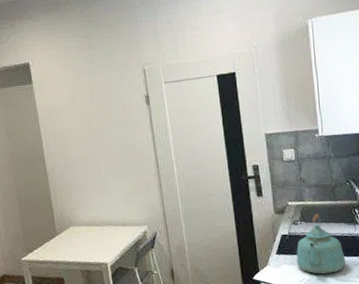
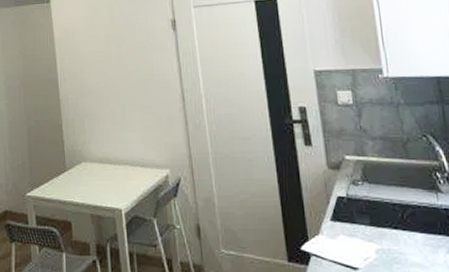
kettle: present [296,213,346,275] -> none [357,173,427,254]

